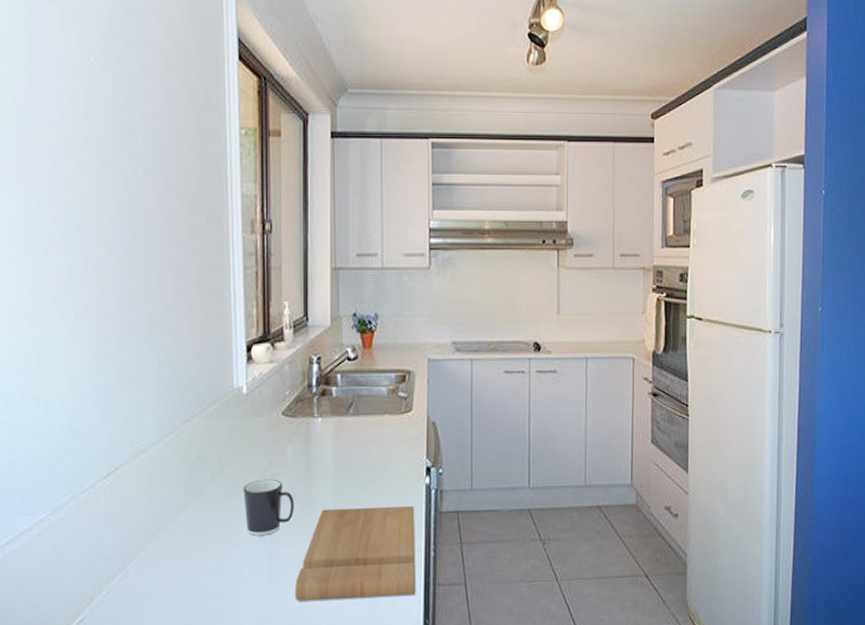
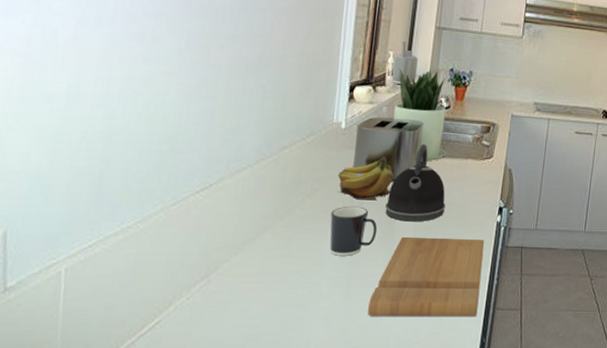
fruit: none [246,421,306,472] -> present [338,156,394,200]
toaster: none [259,375,331,448] -> present [353,117,424,182]
soap dispenser: none [291,289,316,339] -> present [392,41,418,85]
planter: none [297,317,360,422] -> present [393,68,447,162]
kettle: none [300,403,366,492] -> present [385,144,446,222]

